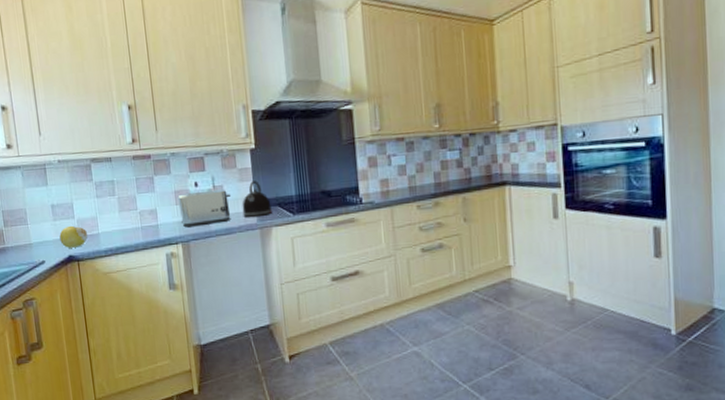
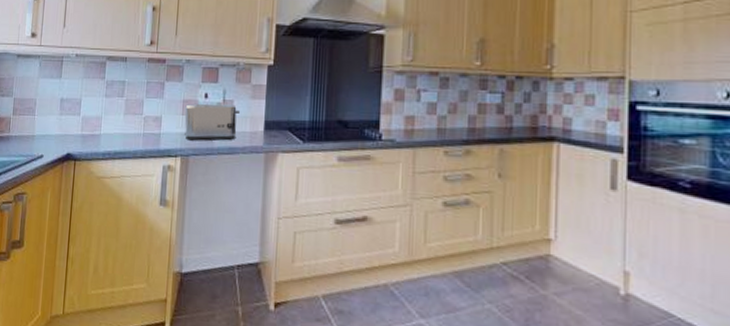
fruit: present [59,225,88,248] -> none [62,122,90,146]
kettle: present [242,180,273,218] -> none [249,99,282,140]

